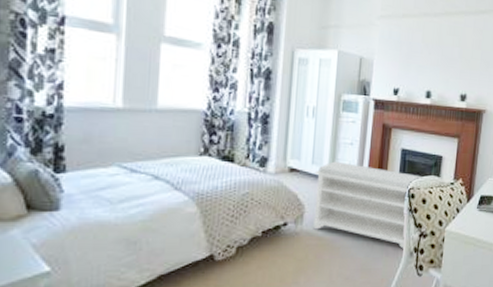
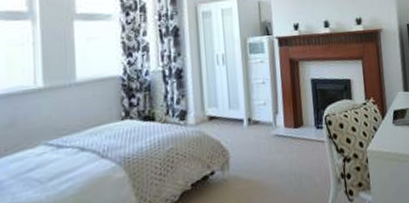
bench: present [313,161,421,250] -> none [233,101,334,178]

